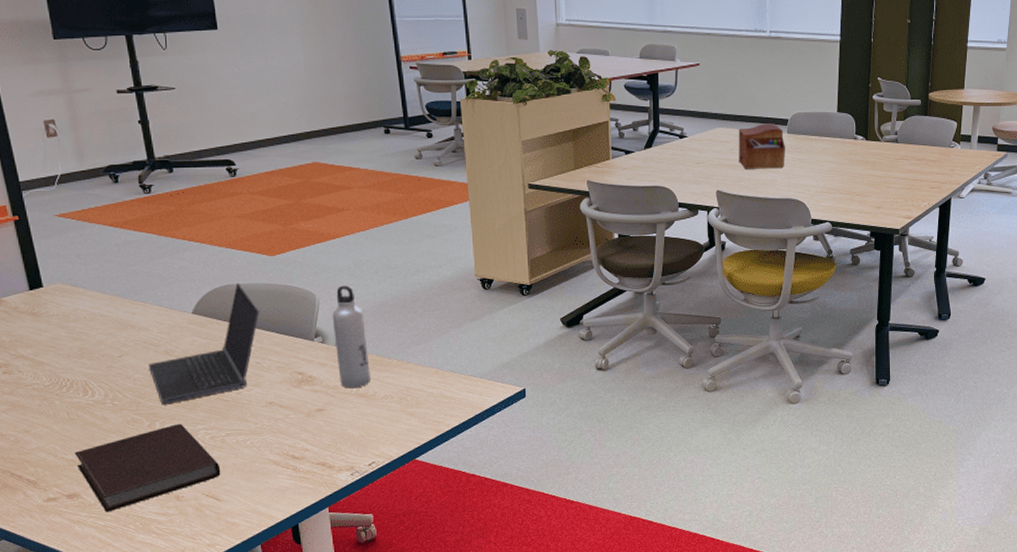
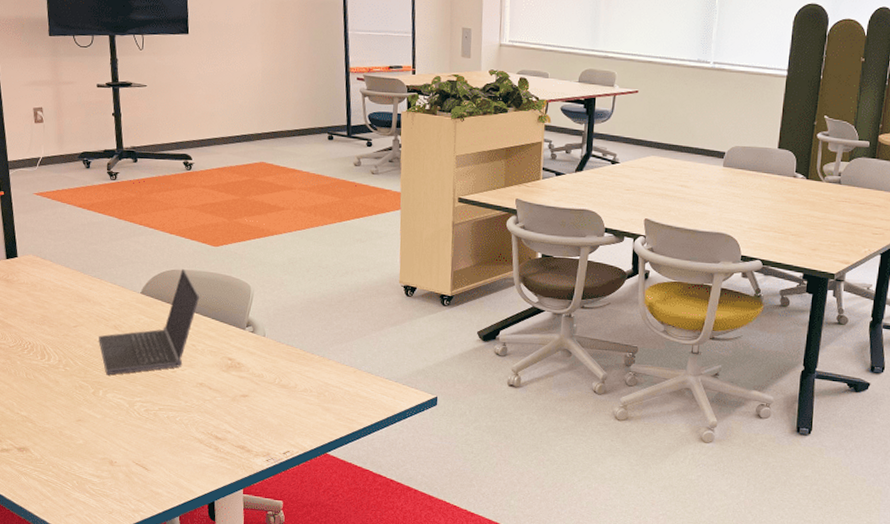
notebook: present [74,423,221,512] -> none [28,393,151,468]
water bottle: present [332,285,370,389] -> none [263,280,294,379]
sewing box: present [738,123,785,169] -> none [670,155,720,202]

